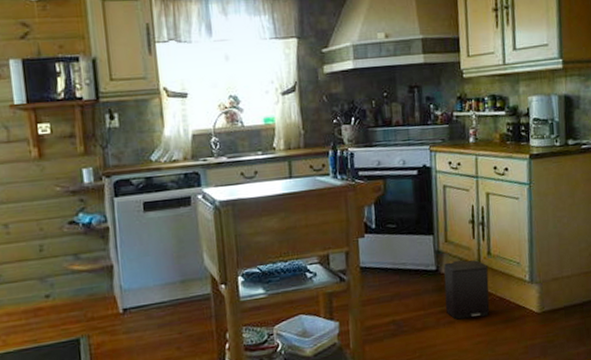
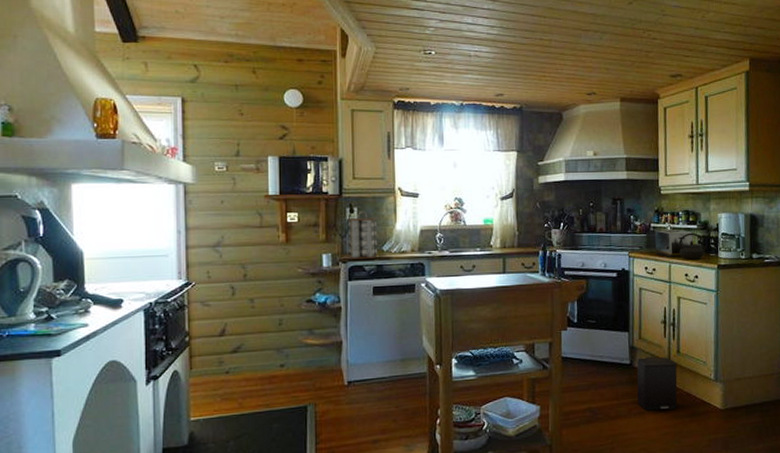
spice rack: none [107,116,146,174] -> present [347,210,378,261]
toaster: none [458,117,501,150] -> present [655,229,693,258]
kettle: none [485,119,517,152] -> present [678,232,707,261]

